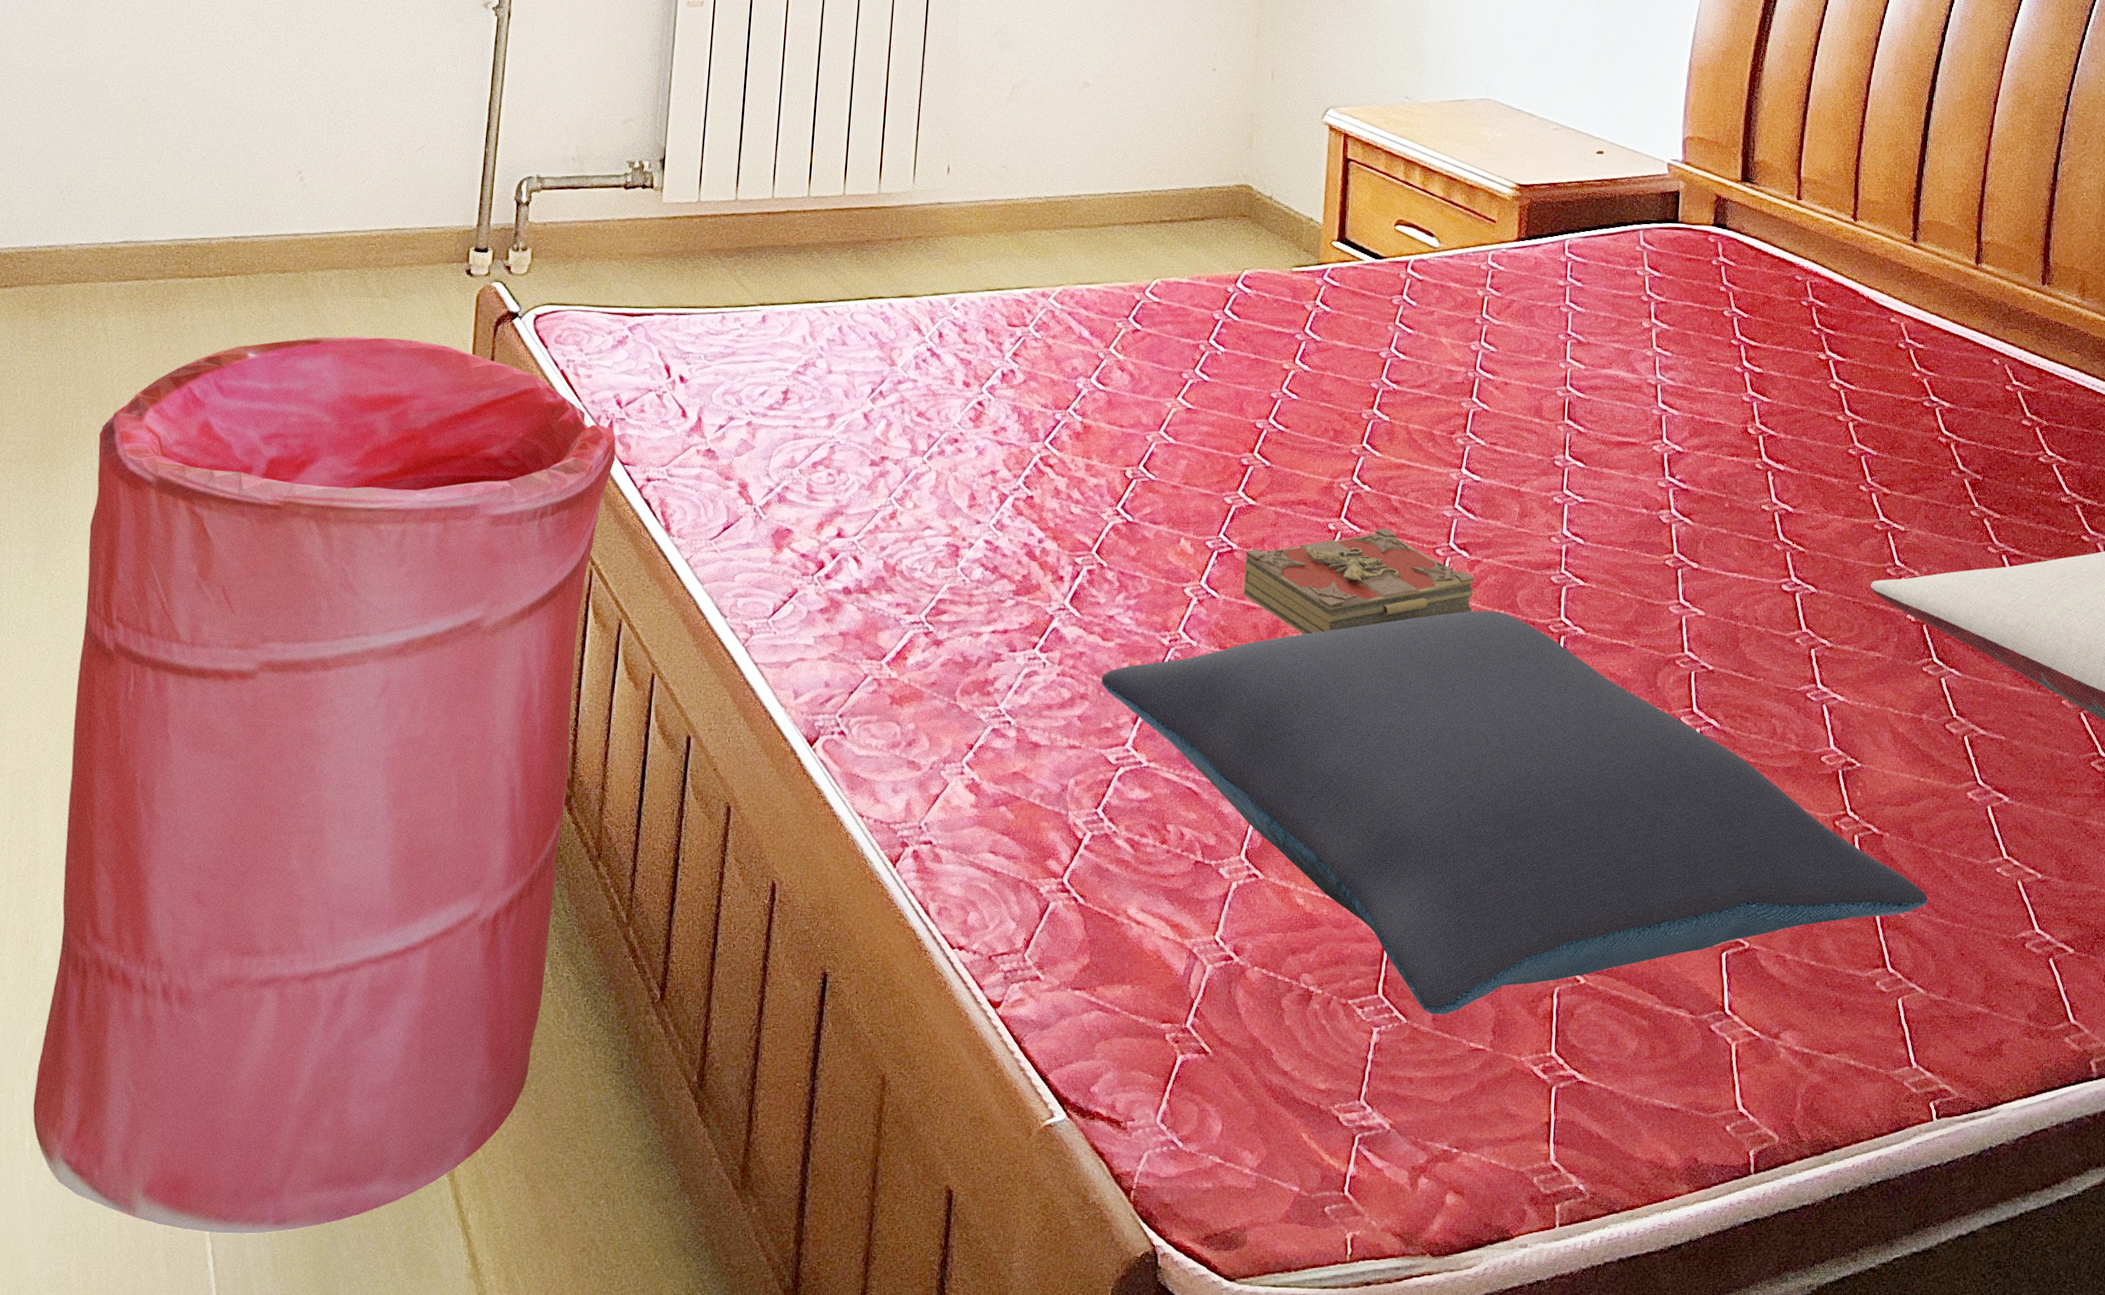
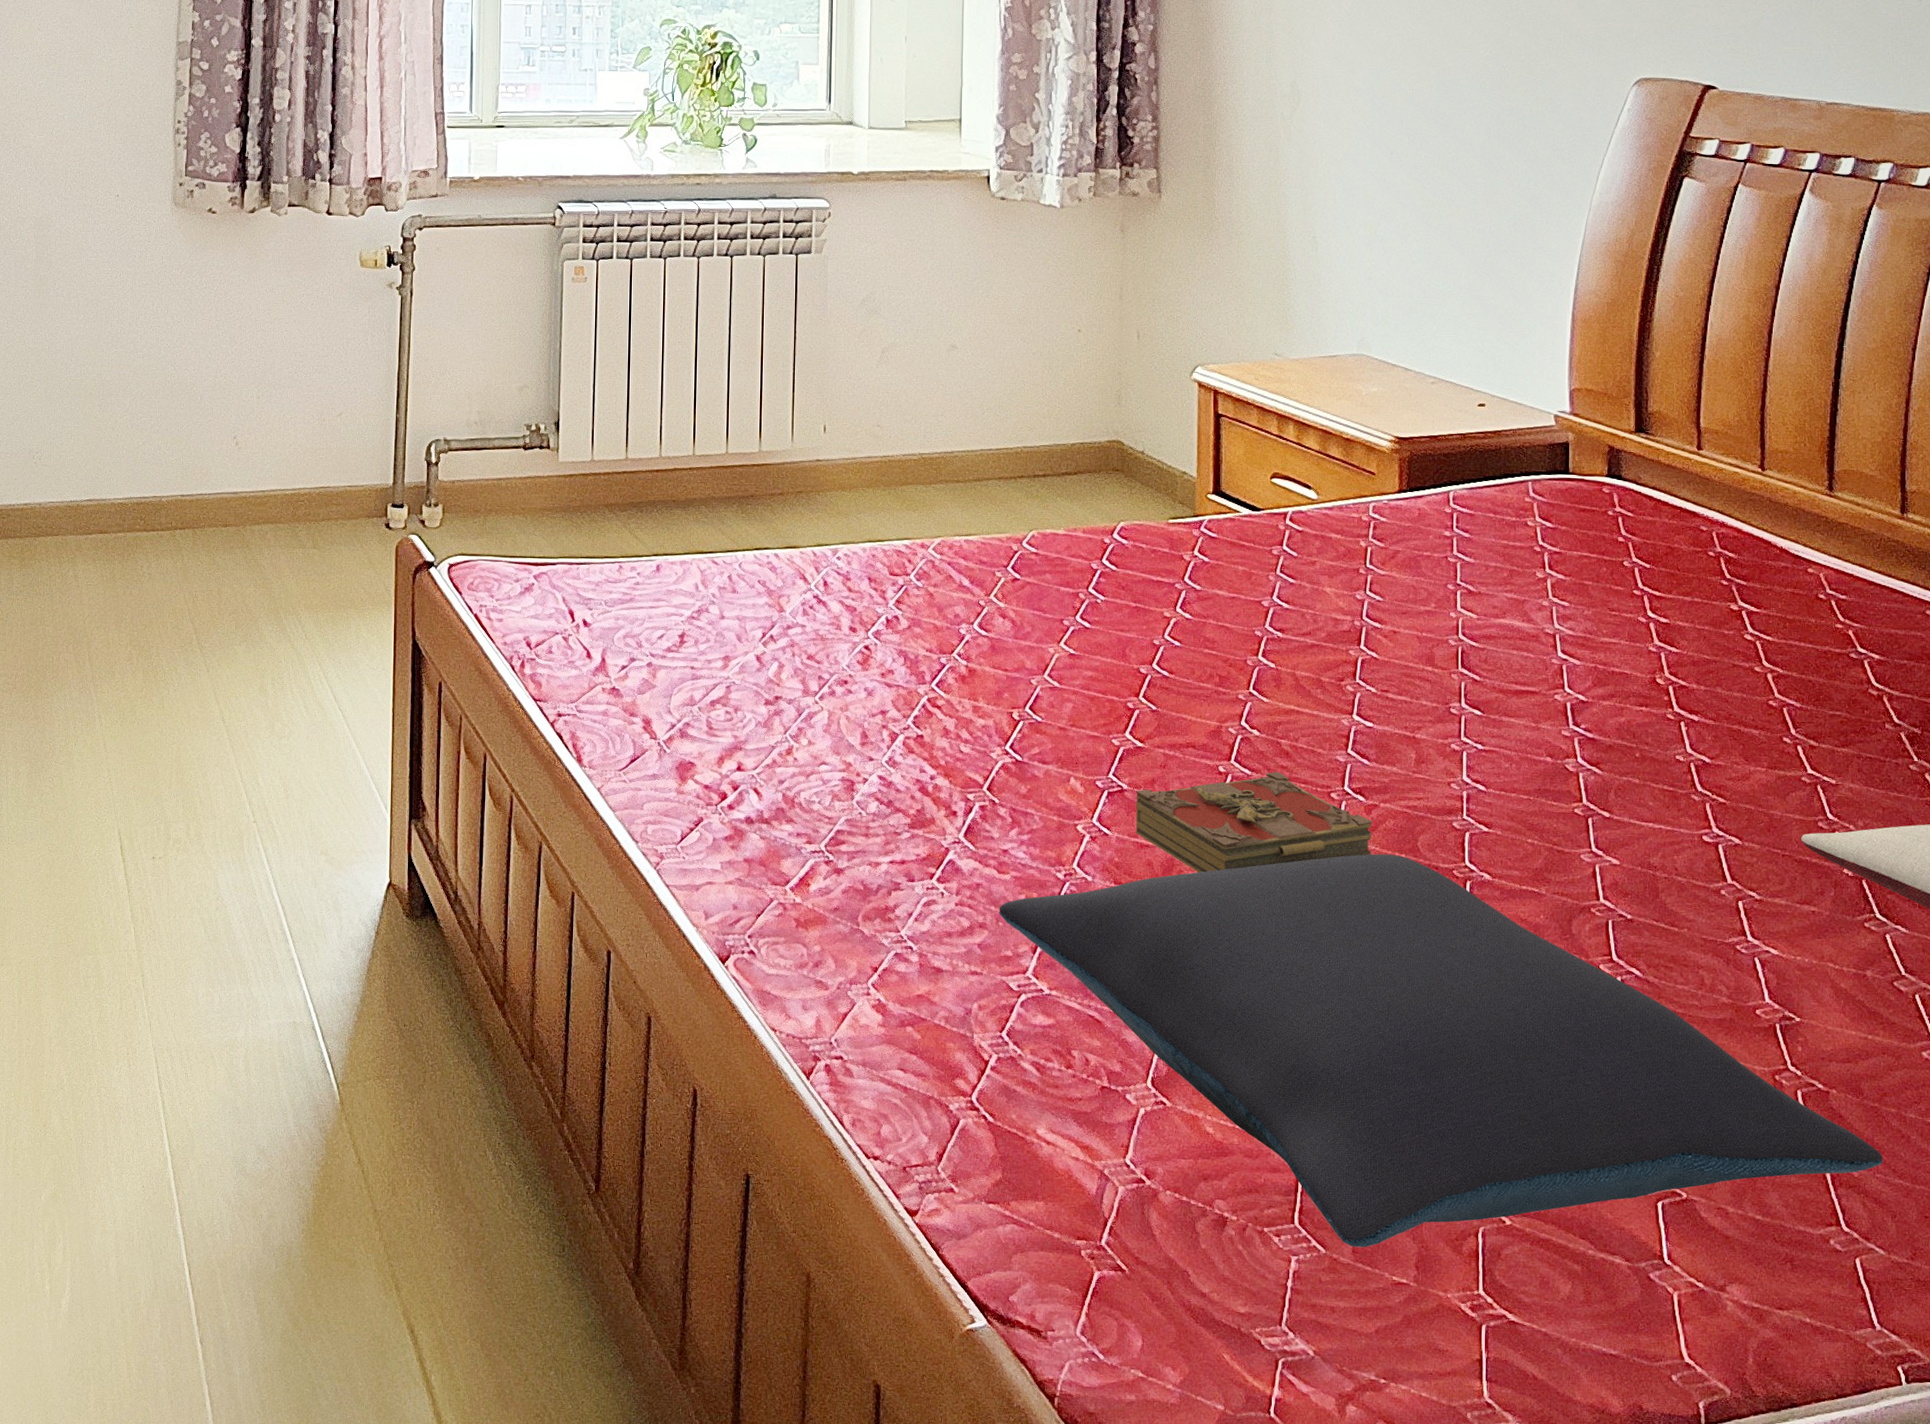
laundry hamper: present [33,335,616,1234] -> none [50,582,529,1380]

